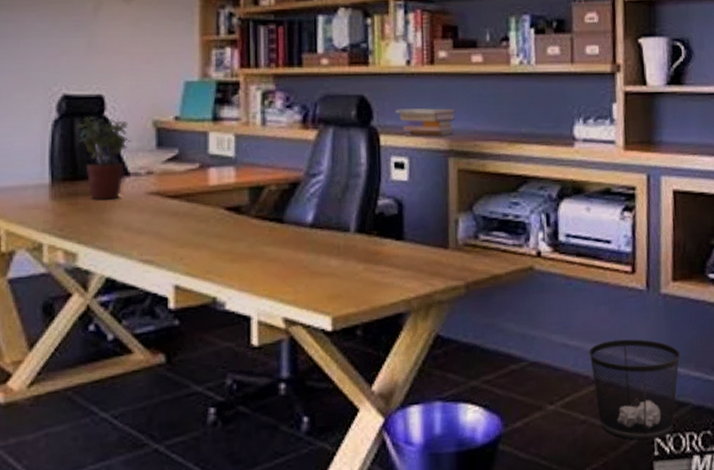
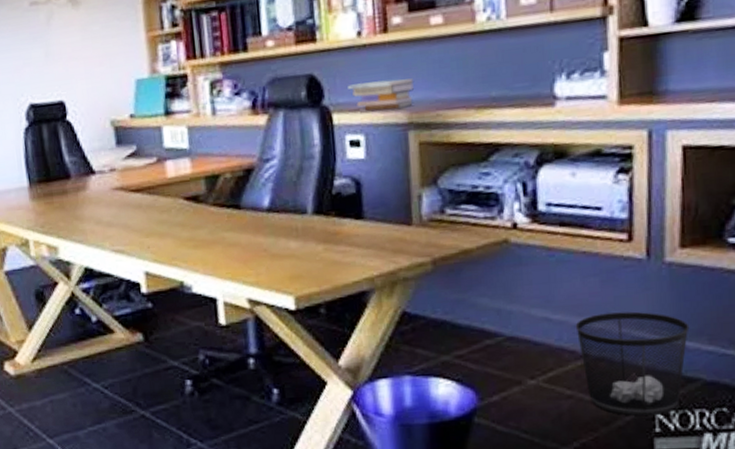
potted plant: present [77,117,132,200] -> none [44,122,94,199]

